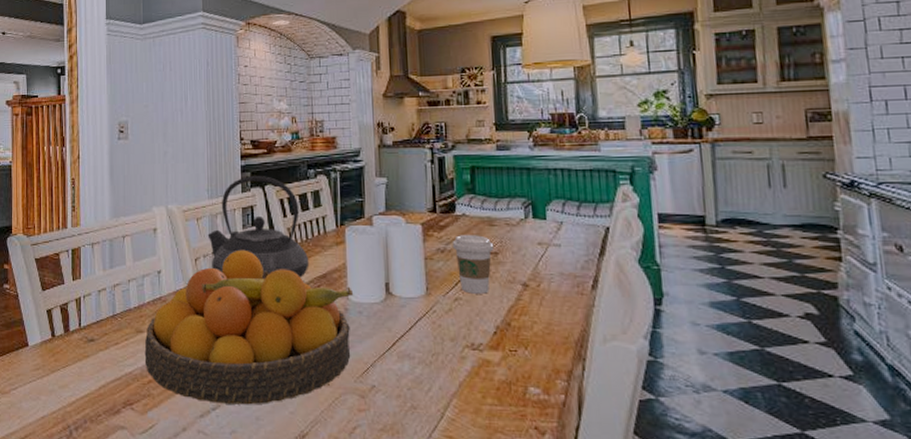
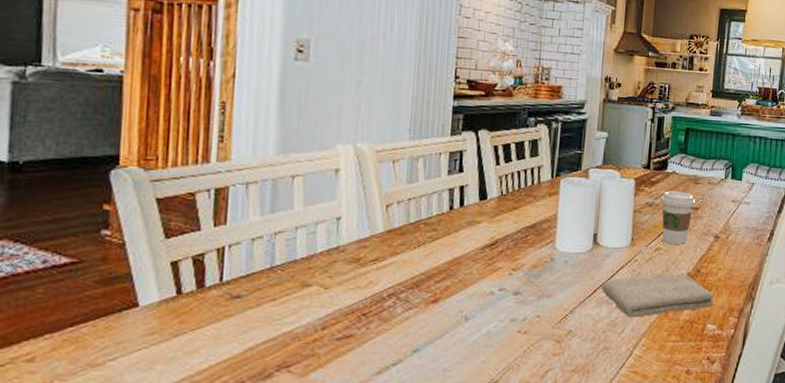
fruit bowl: present [144,249,354,405] -> none [310,196,562,358]
teapot: present [207,176,310,280] -> none [404,118,519,229]
washcloth: none [399,325,533,375] -> present [601,272,714,318]

